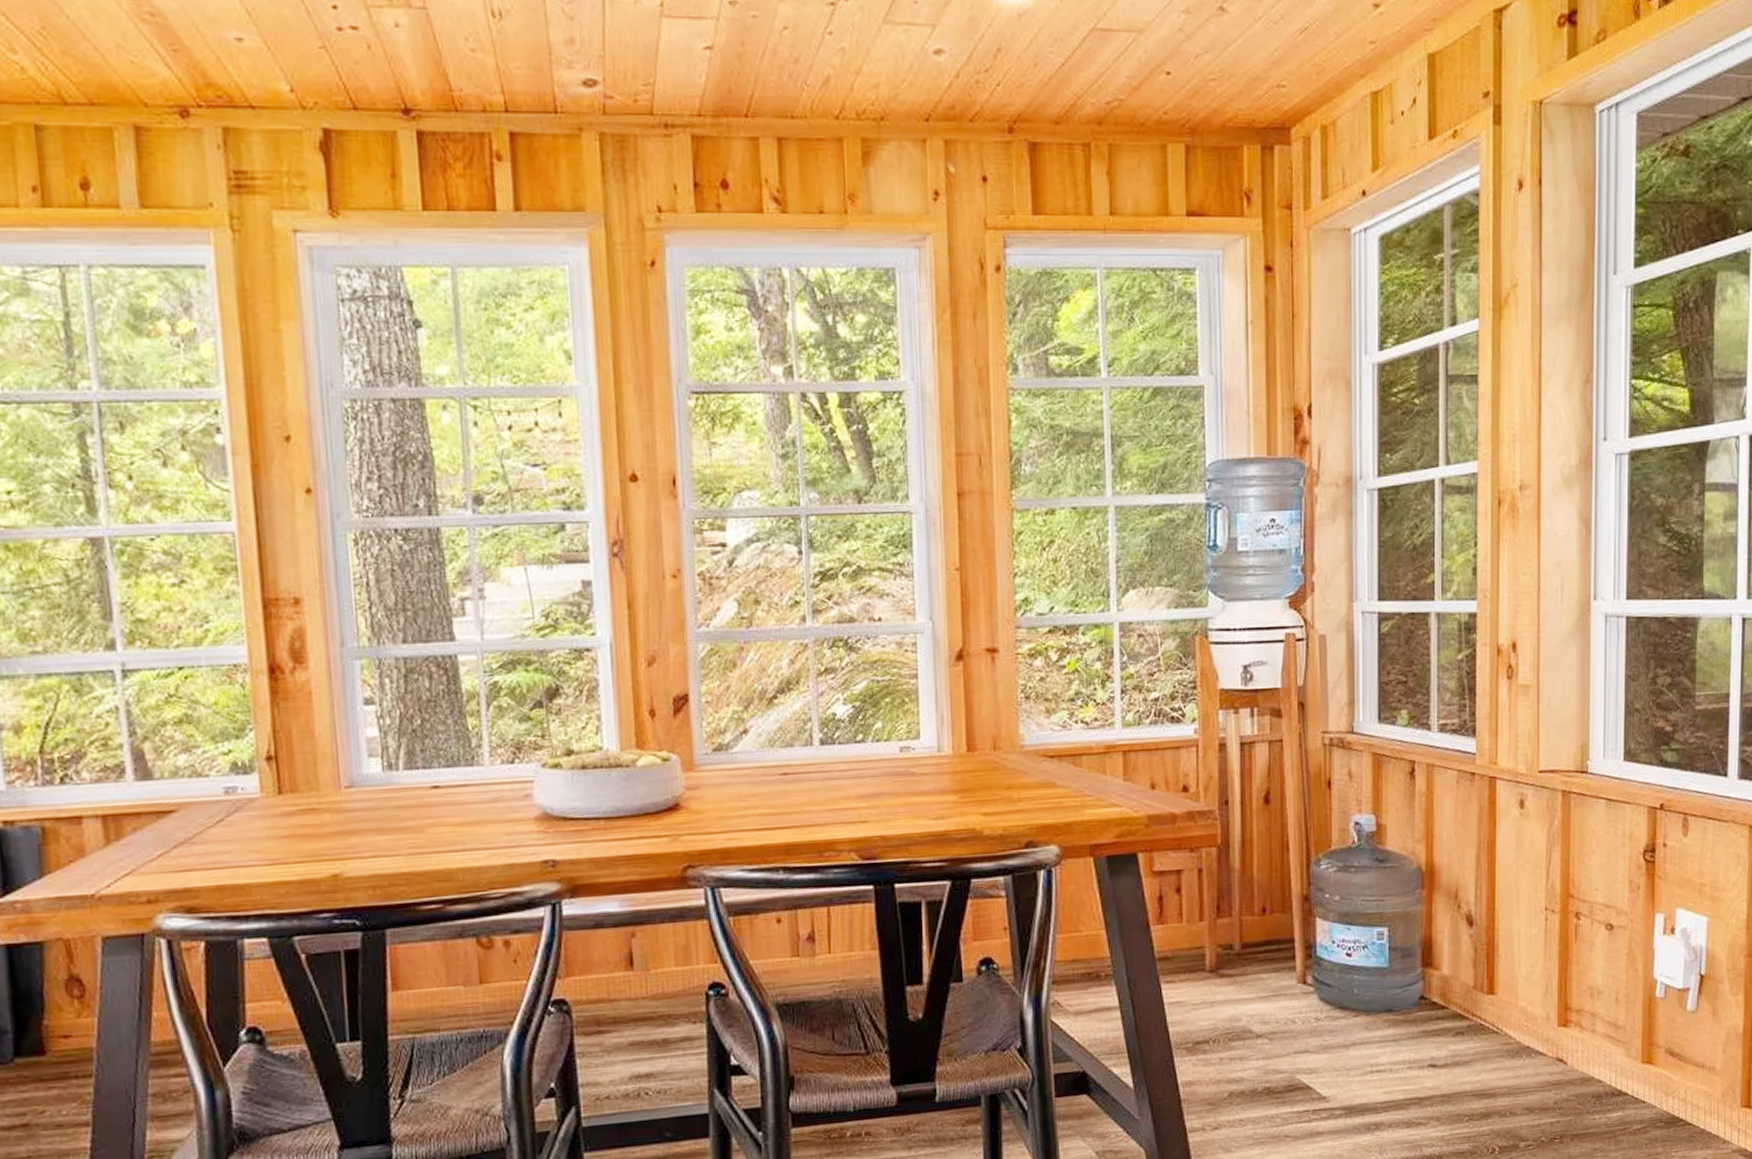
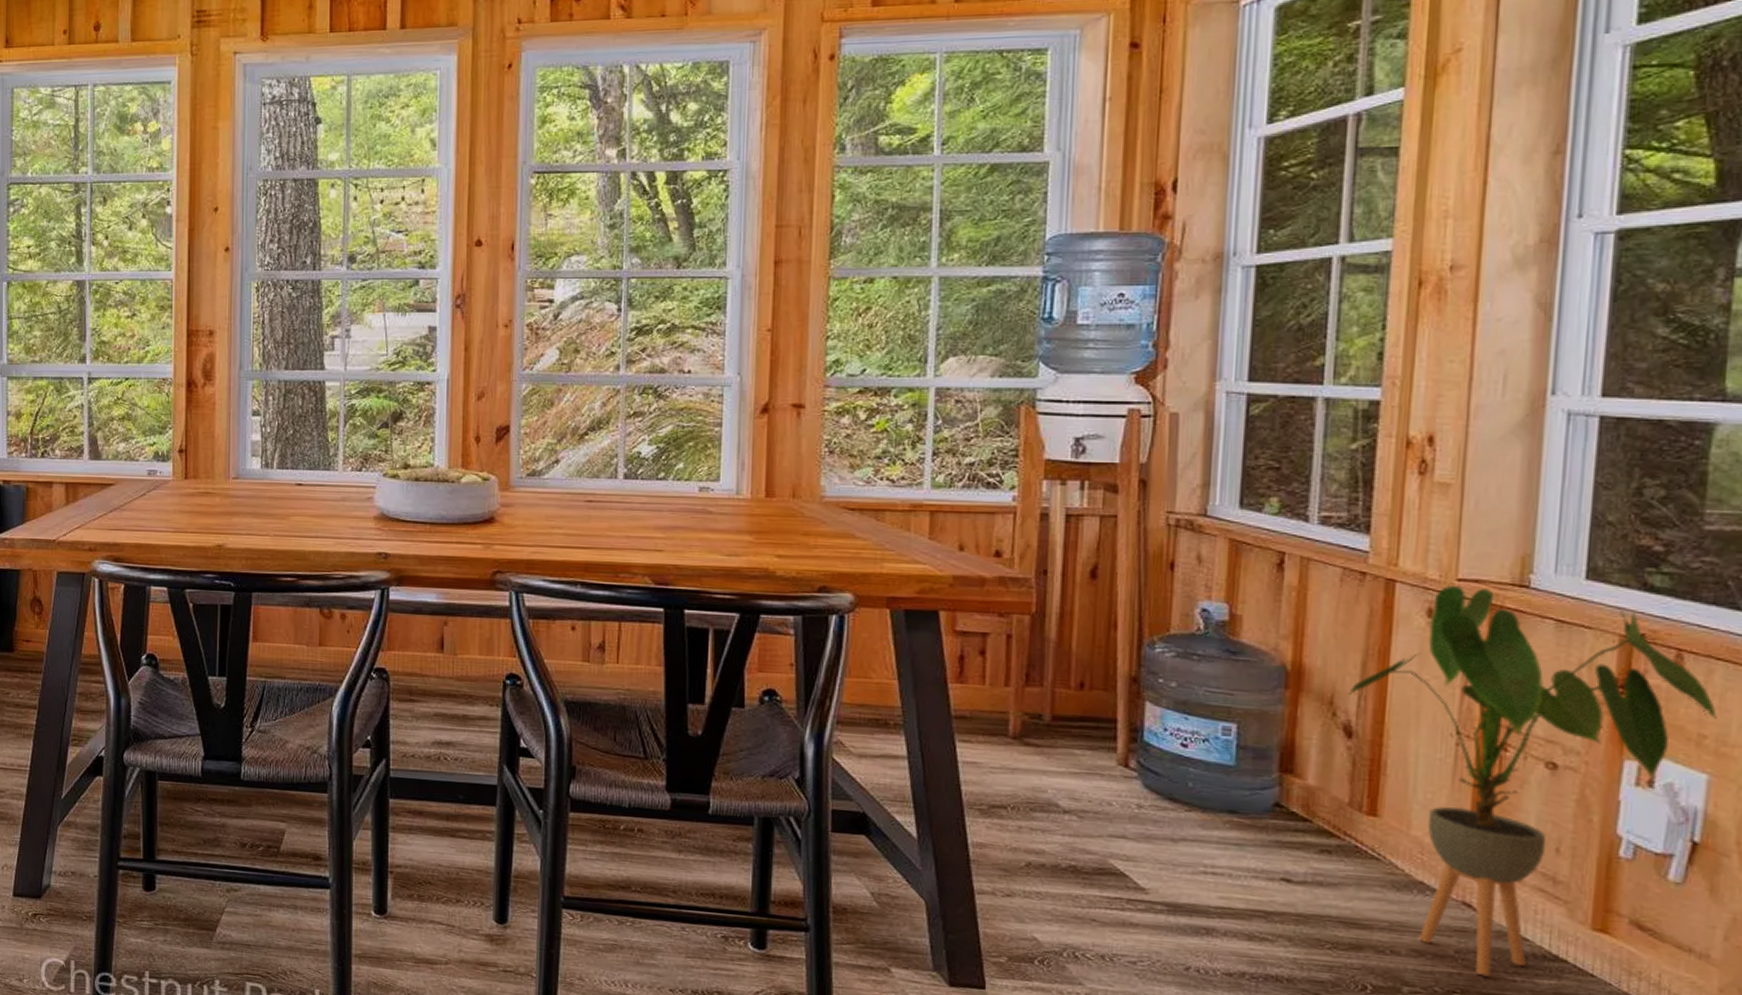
house plant: none [1468,776,1711,1120] -> present [1348,586,1717,977]

